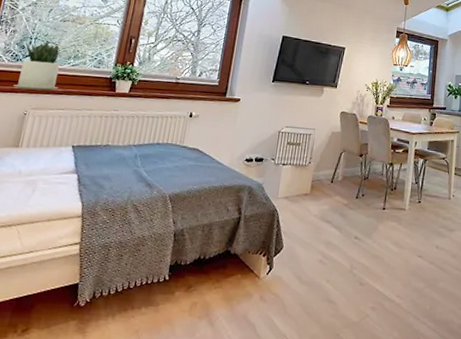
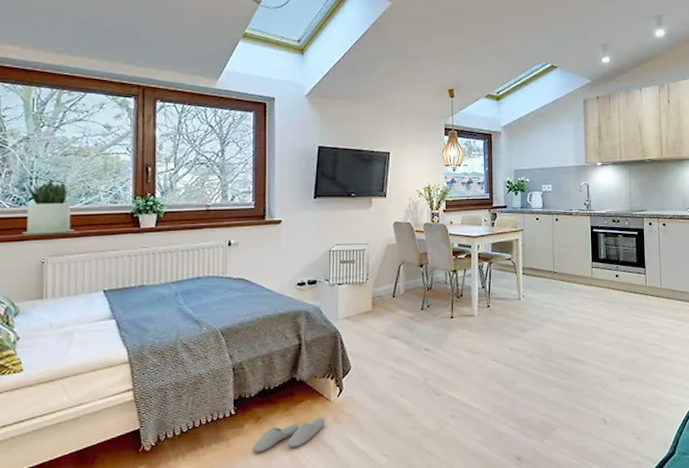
slippers: none [178,294,251,322] -> present [252,418,325,453]

